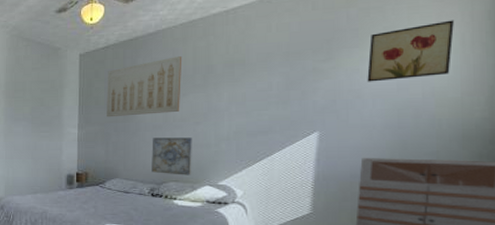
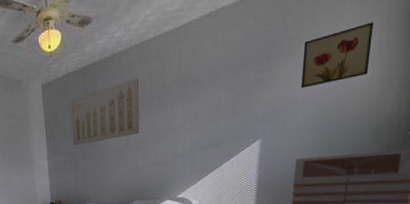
wall art: present [152,137,192,176] -> none [117,157,154,194]

